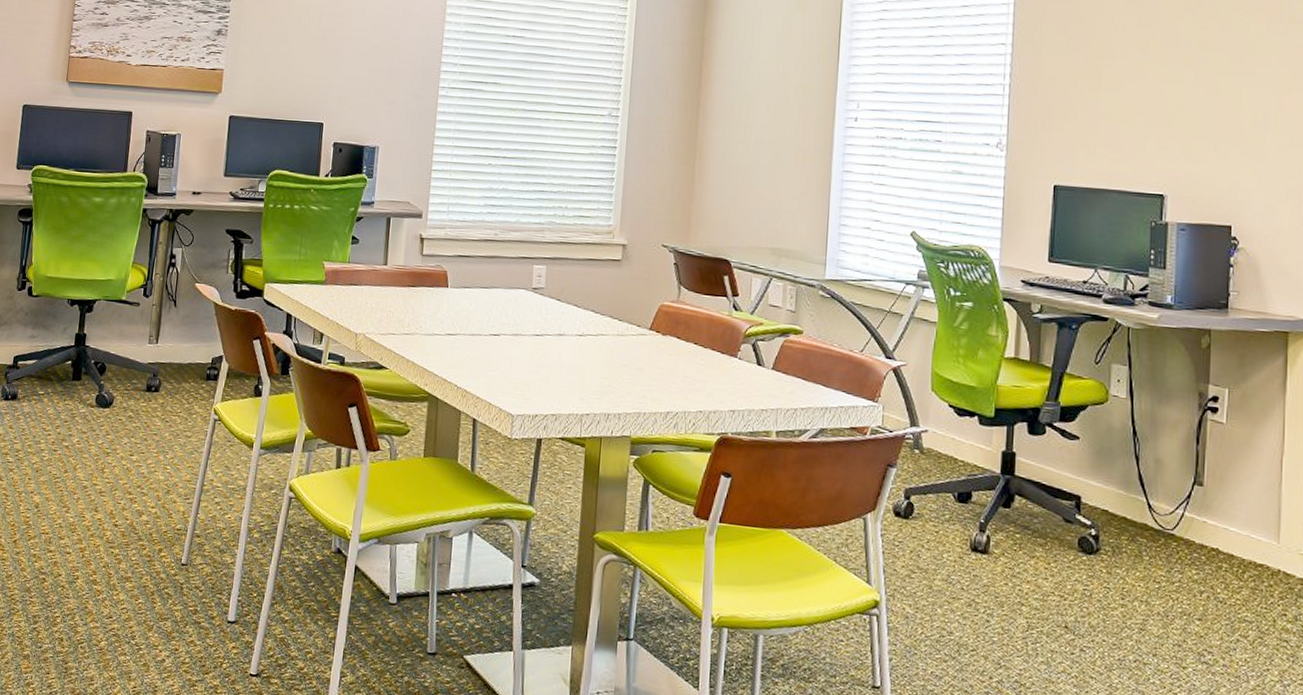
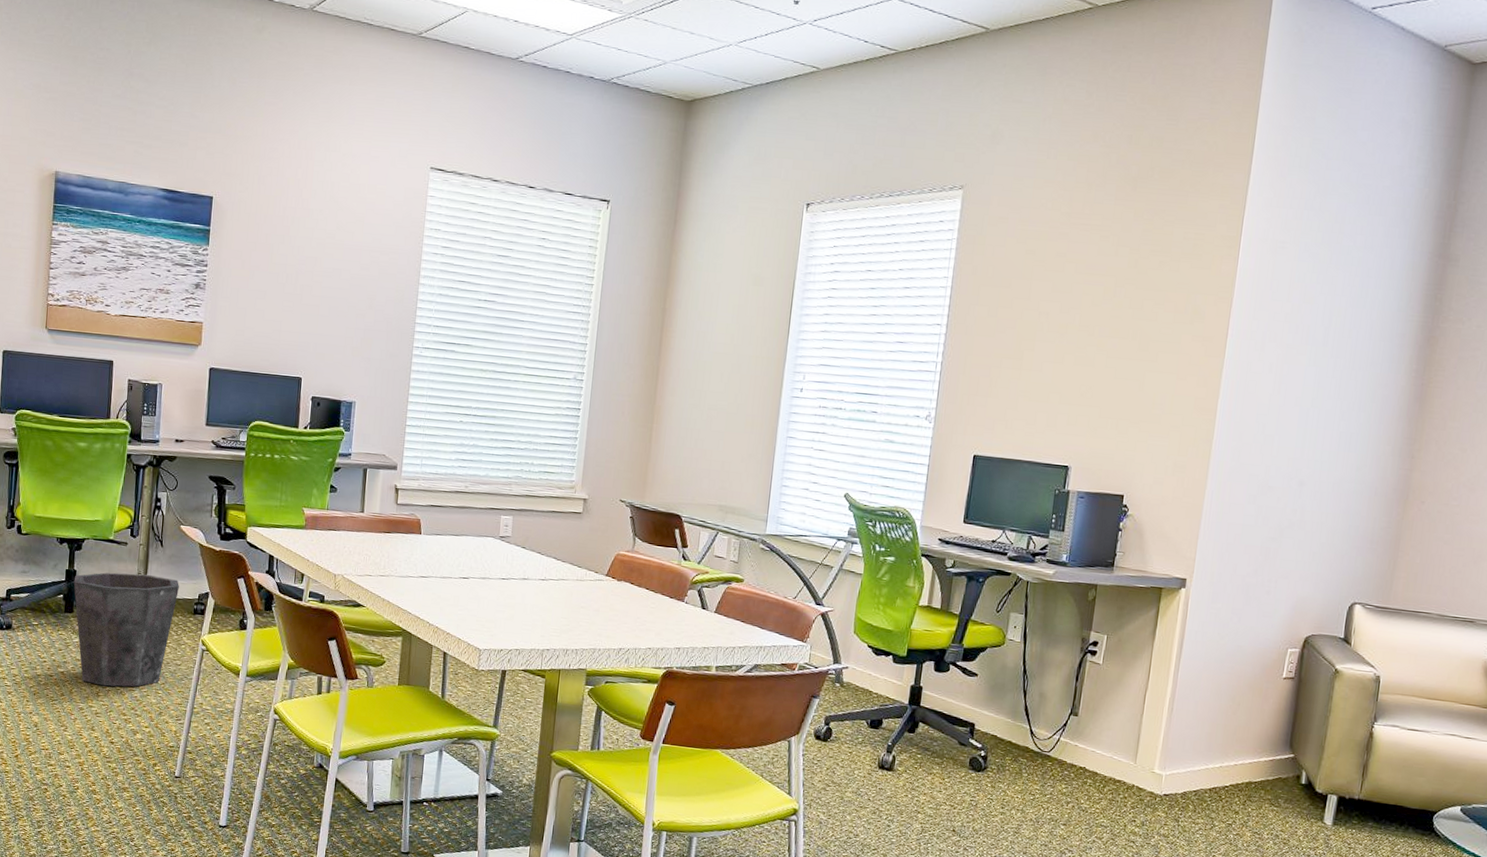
waste bin: none [82,335,192,462] -> present [73,572,179,687]

